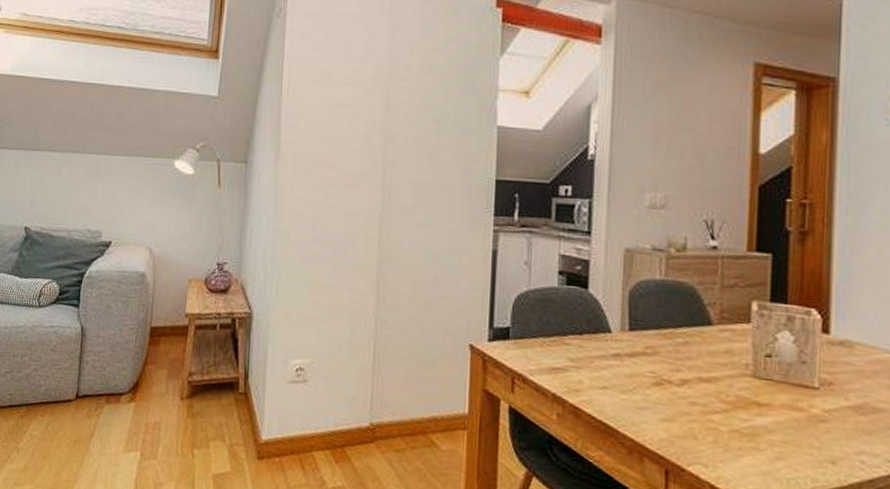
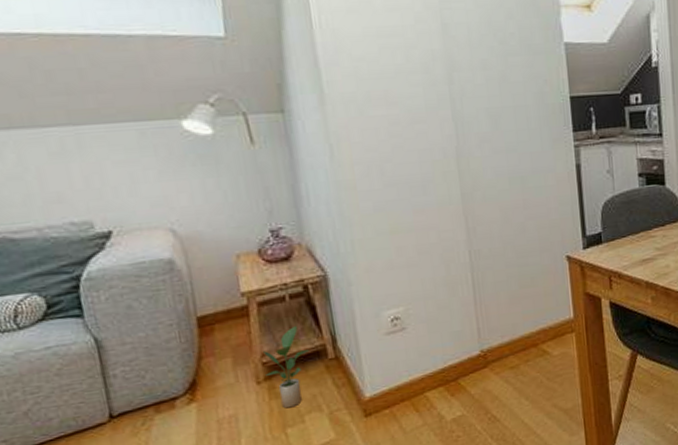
potted plant: none [189,353,226,430] -> present [263,325,310,408]

